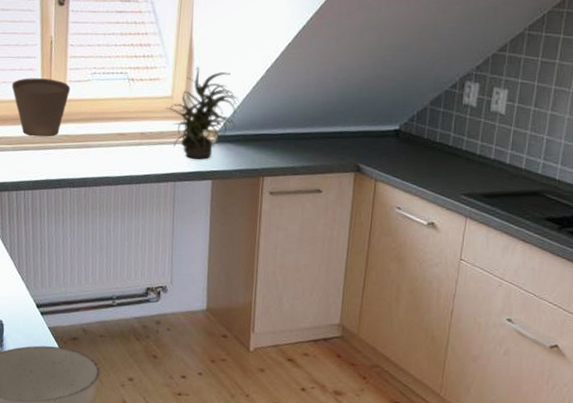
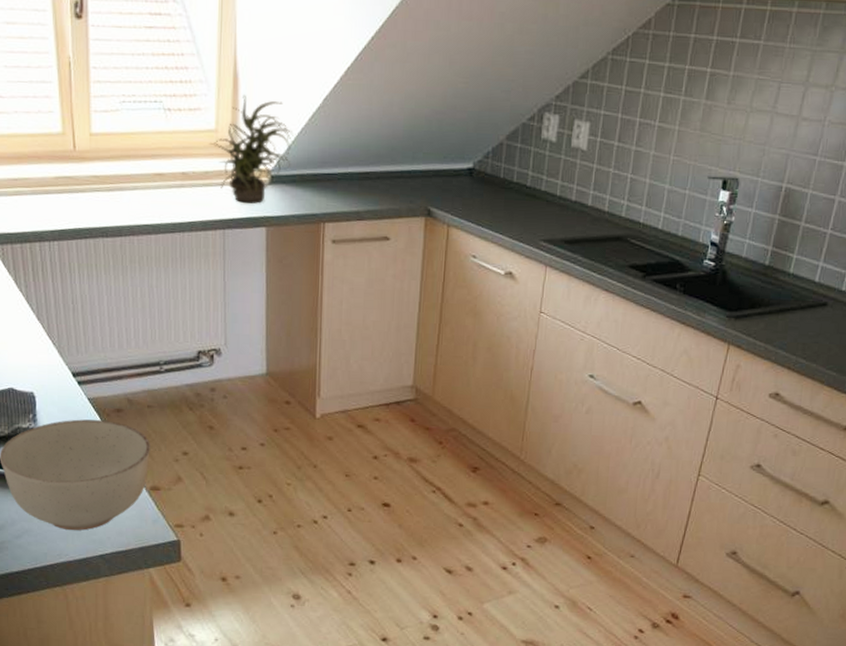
flower pot: present [12,78,71,137] -> none [25,107,96,178]

